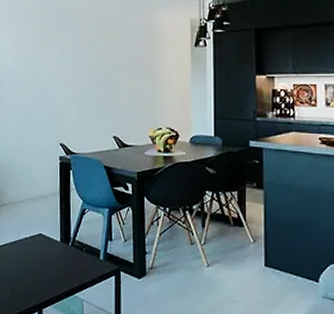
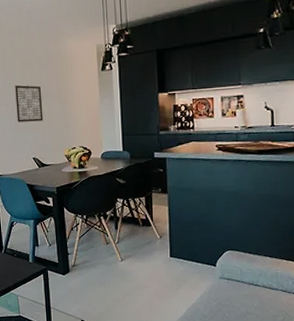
wall art: none [99,54,128,96] -> present [15,85,44,123]

